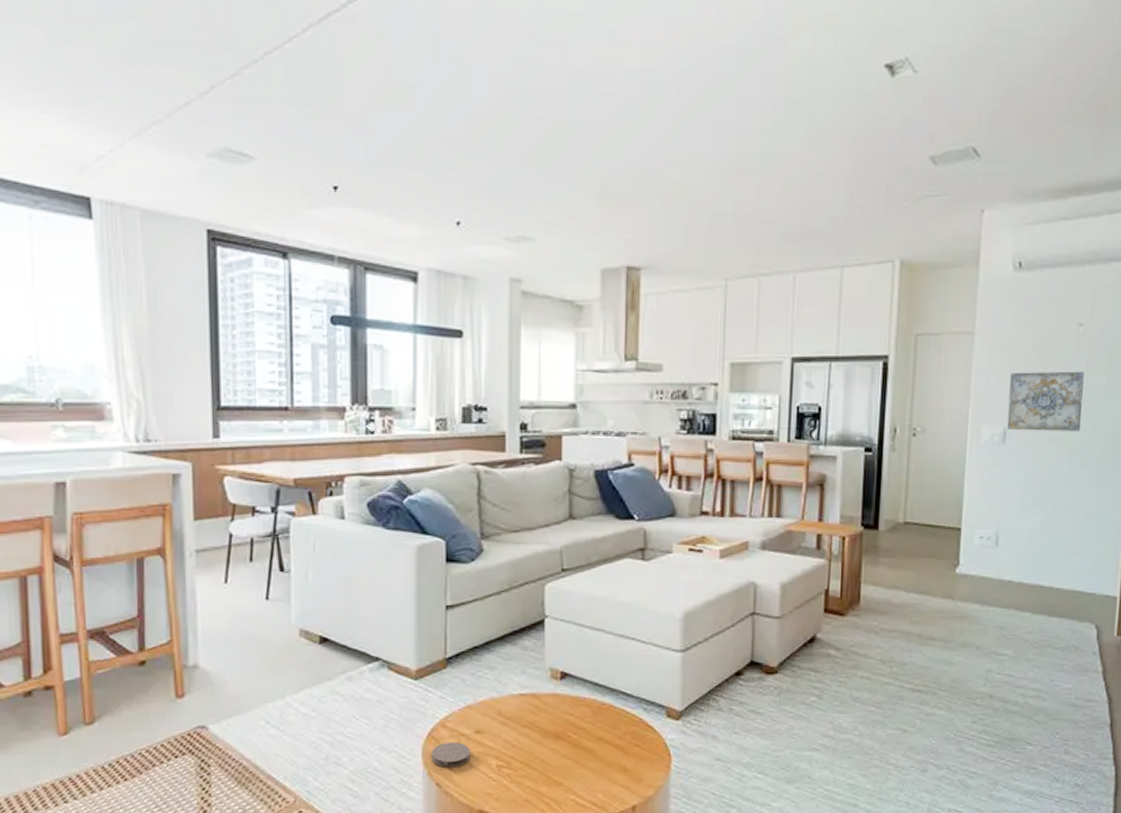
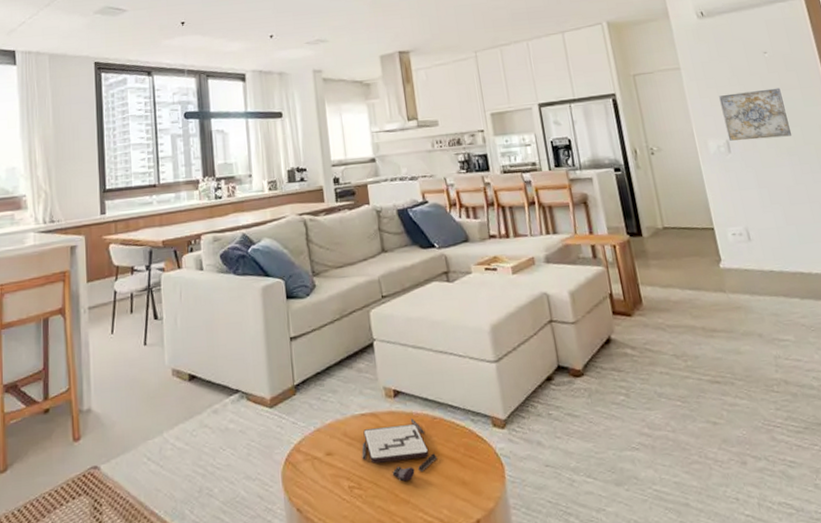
coaster: present [431,742,471,768] -> none [290,465,325,492]
board game: none [516,702,600,765] -> present [361,418,438,482]

